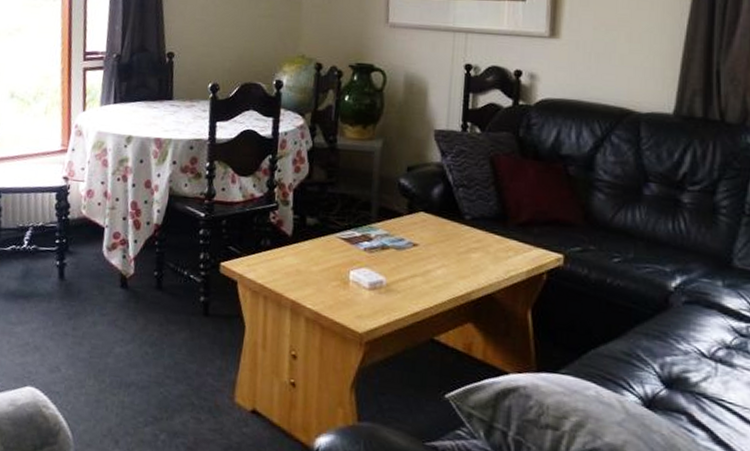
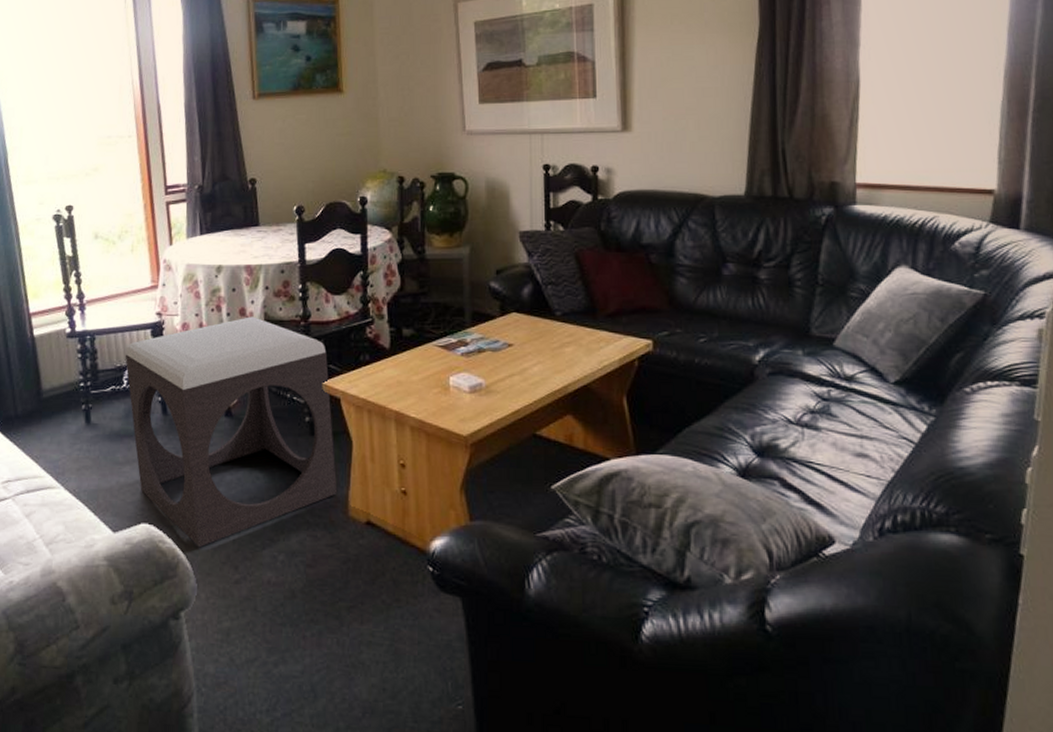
footstool: none [28,189,228,418] -> present [125,316,337,548]

